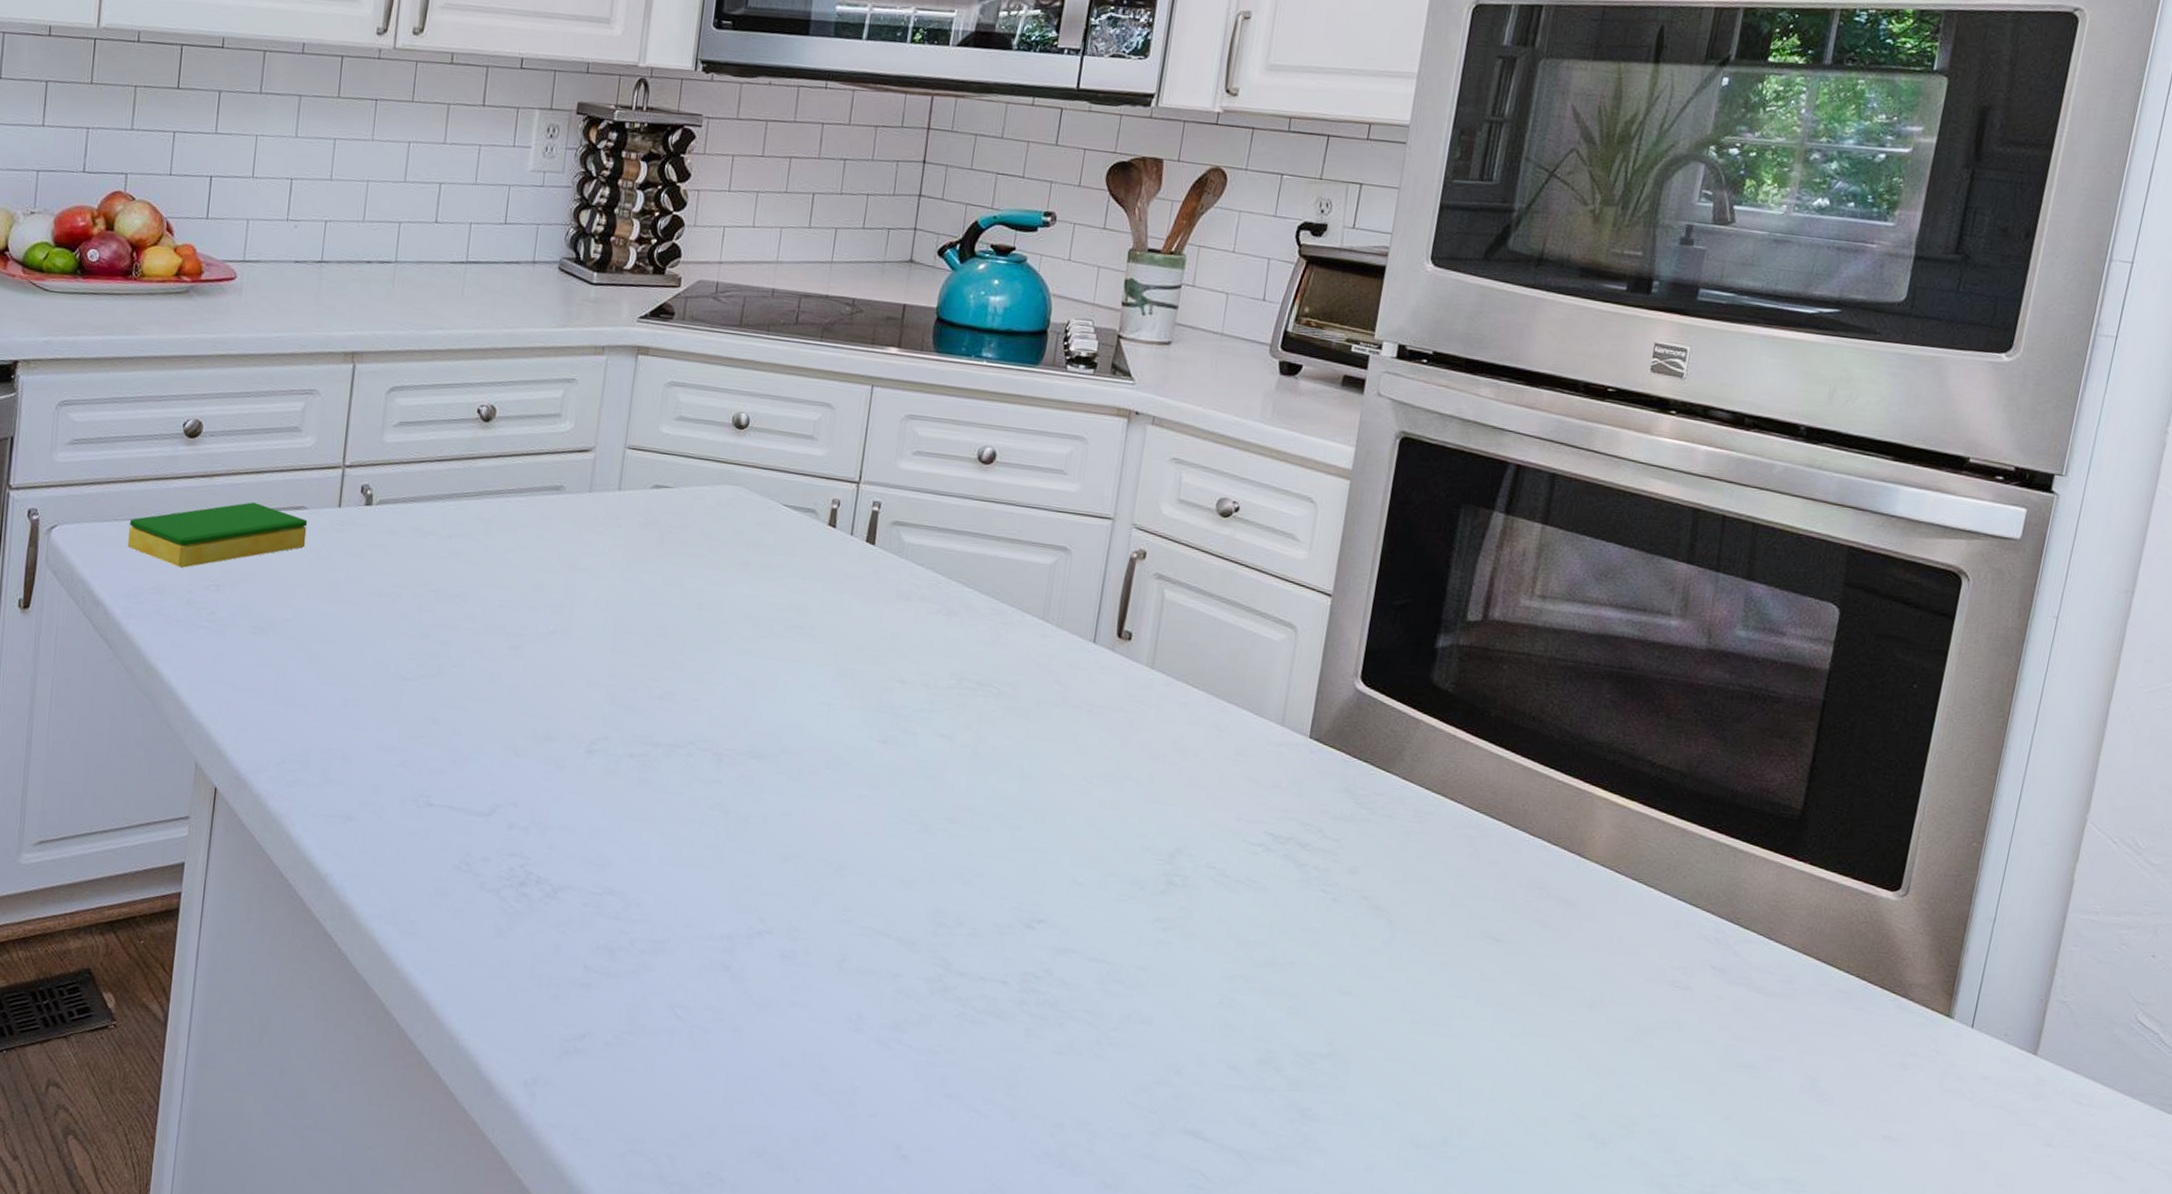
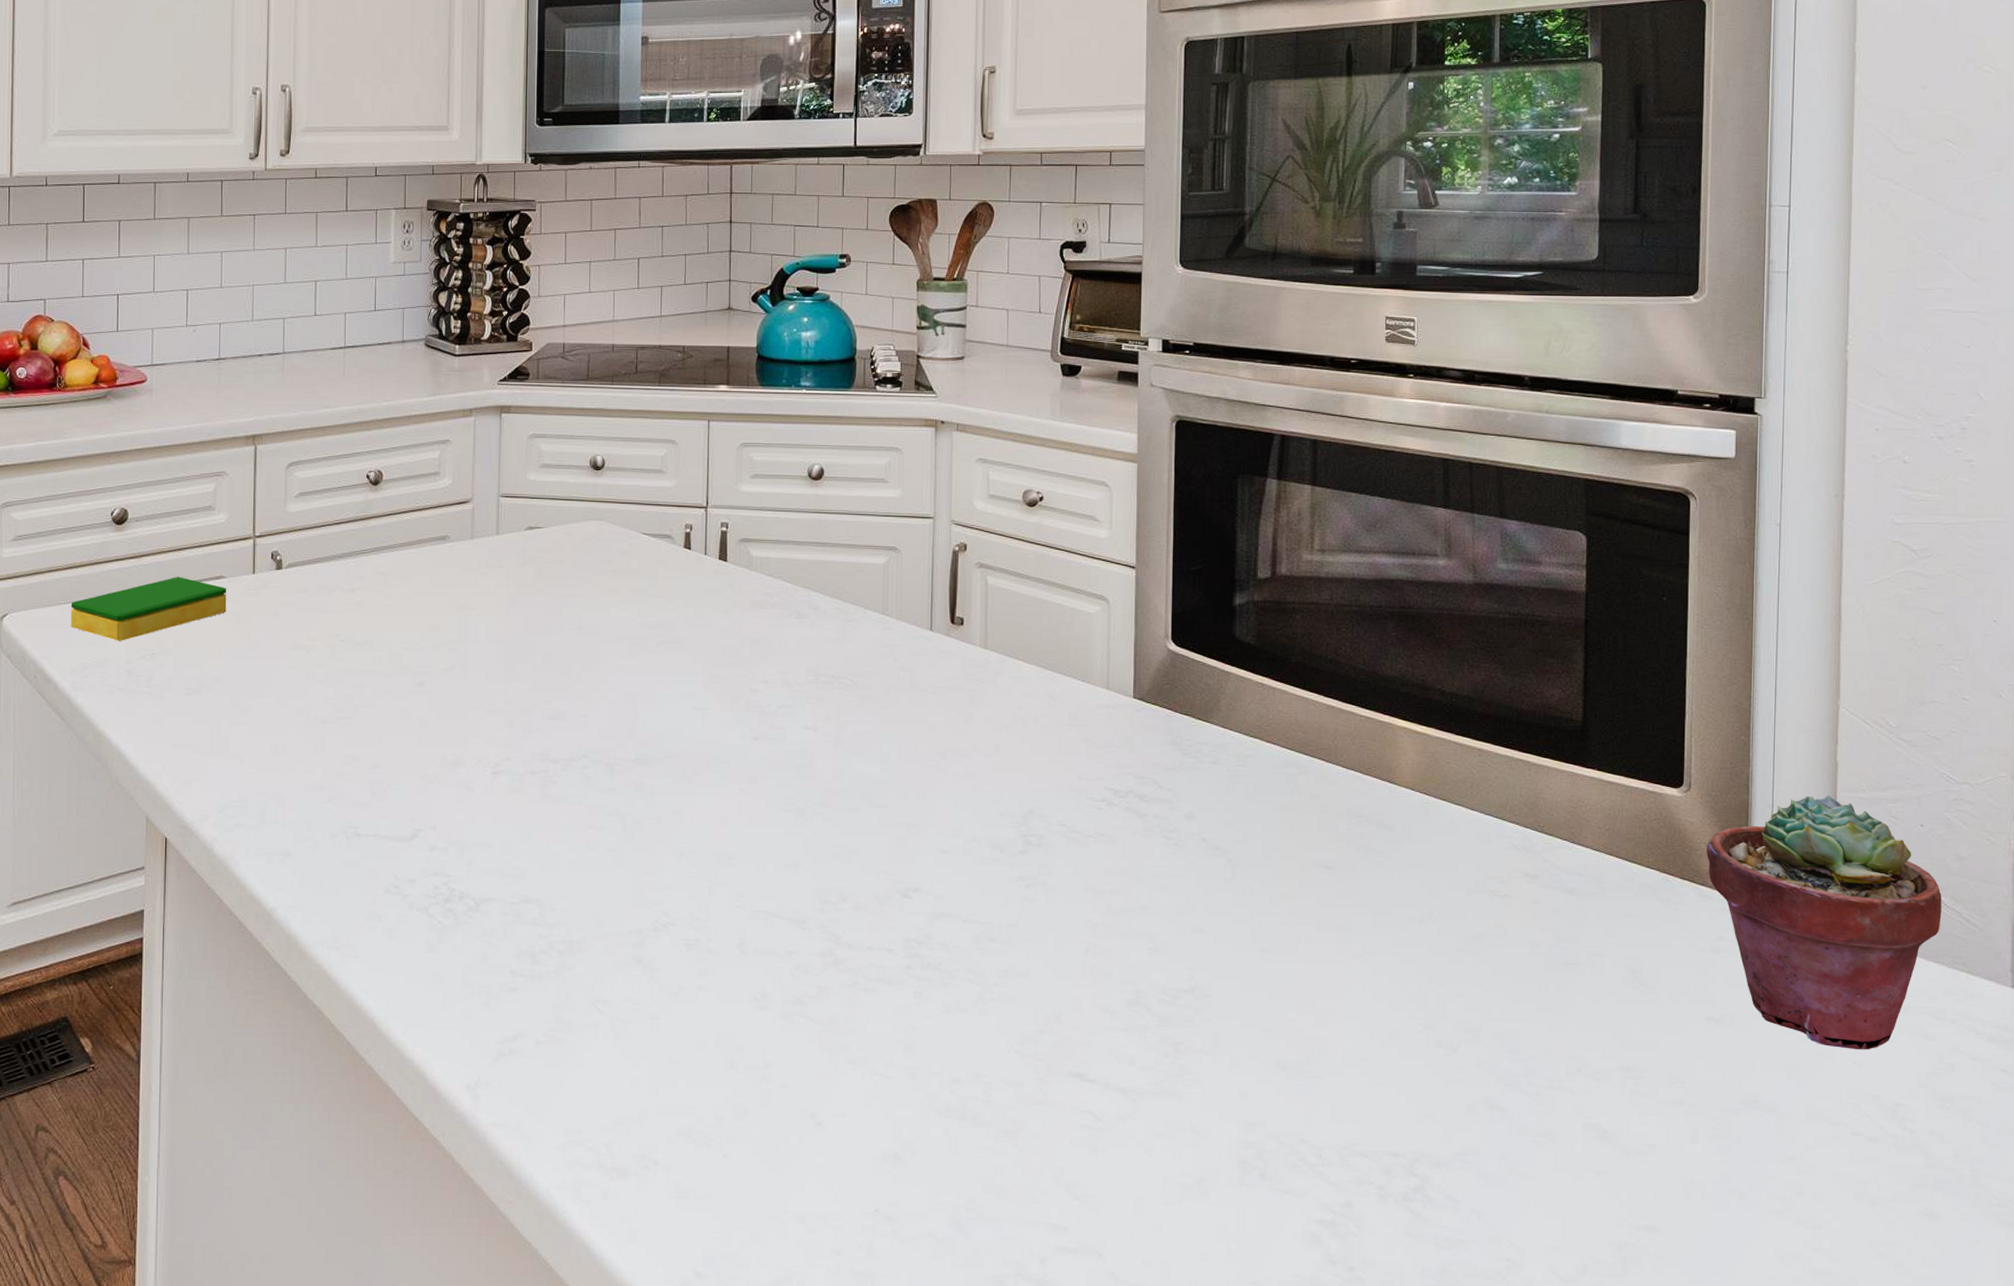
potted succulent: none [1911,913,2162,1186] -> present [1706,795,1942,1050]

